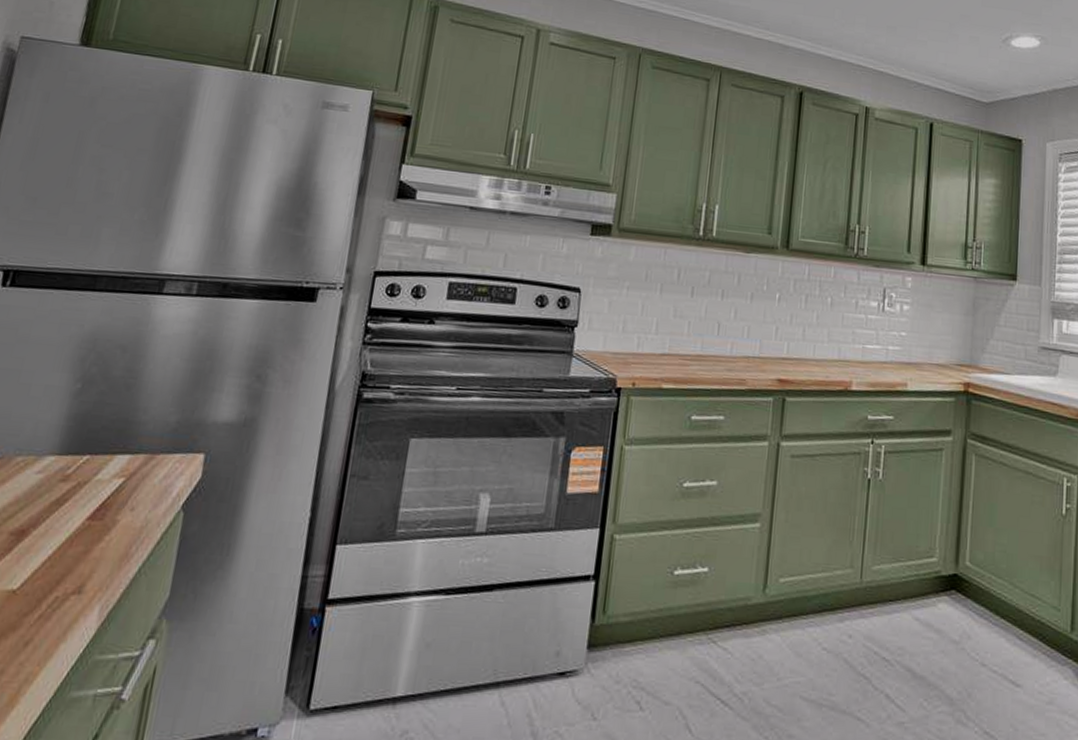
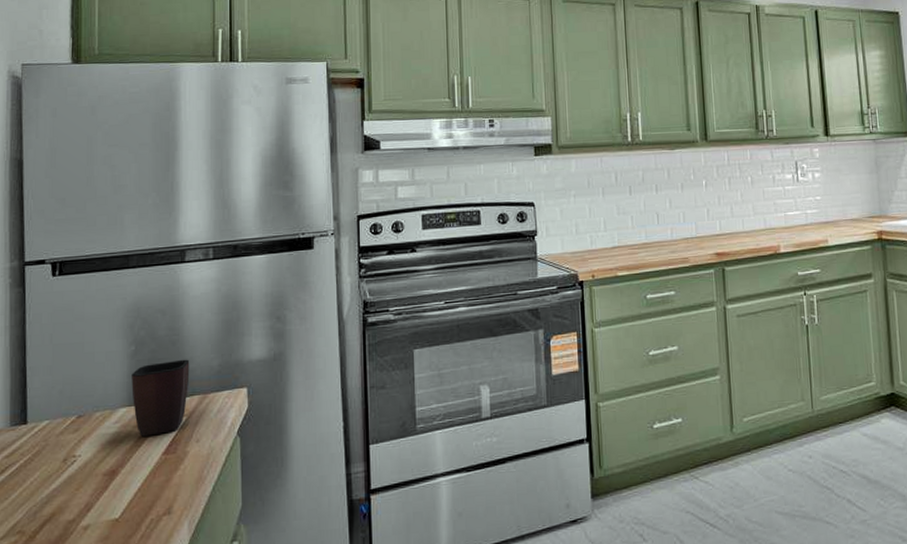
mug: none [62,408,143,495] -> present [131,359,190,437]

